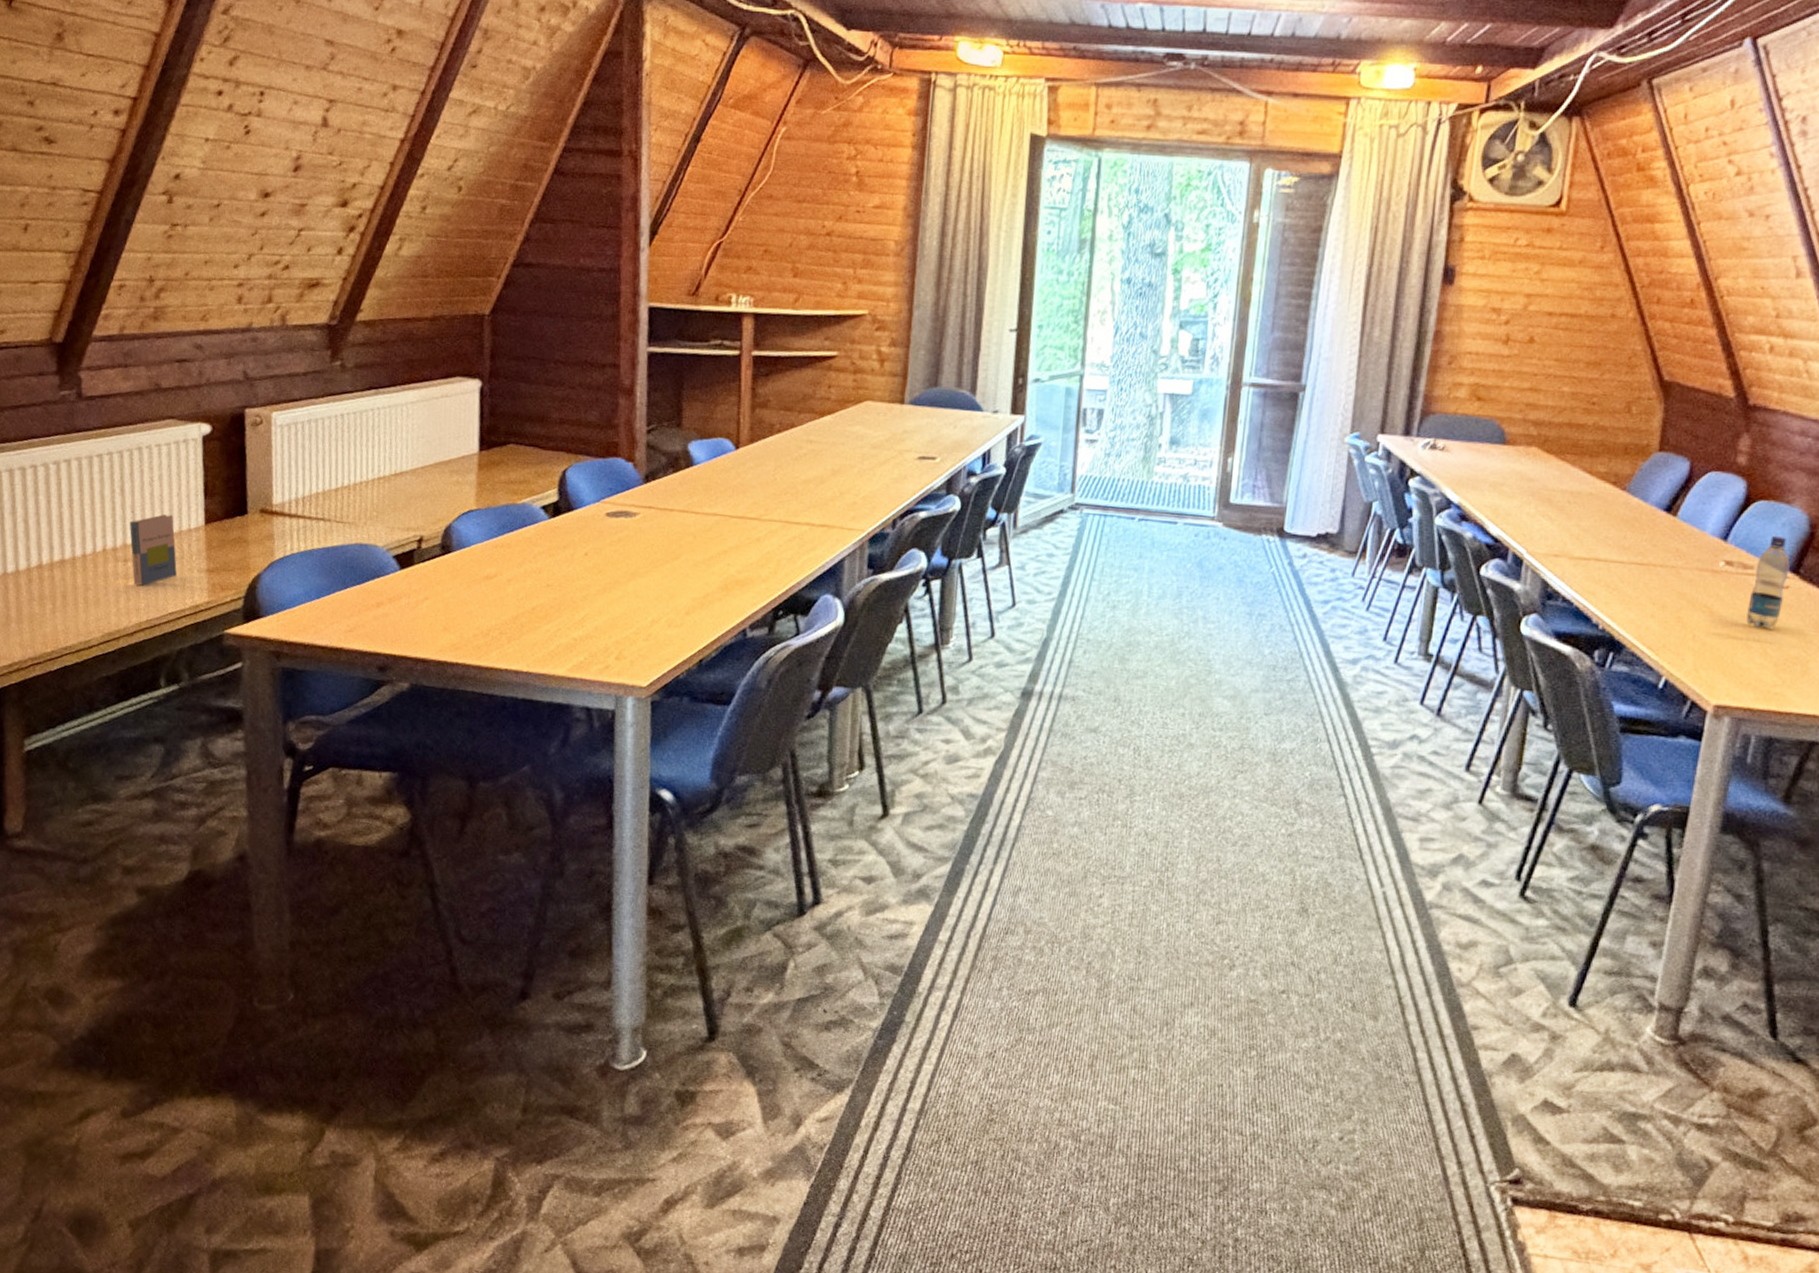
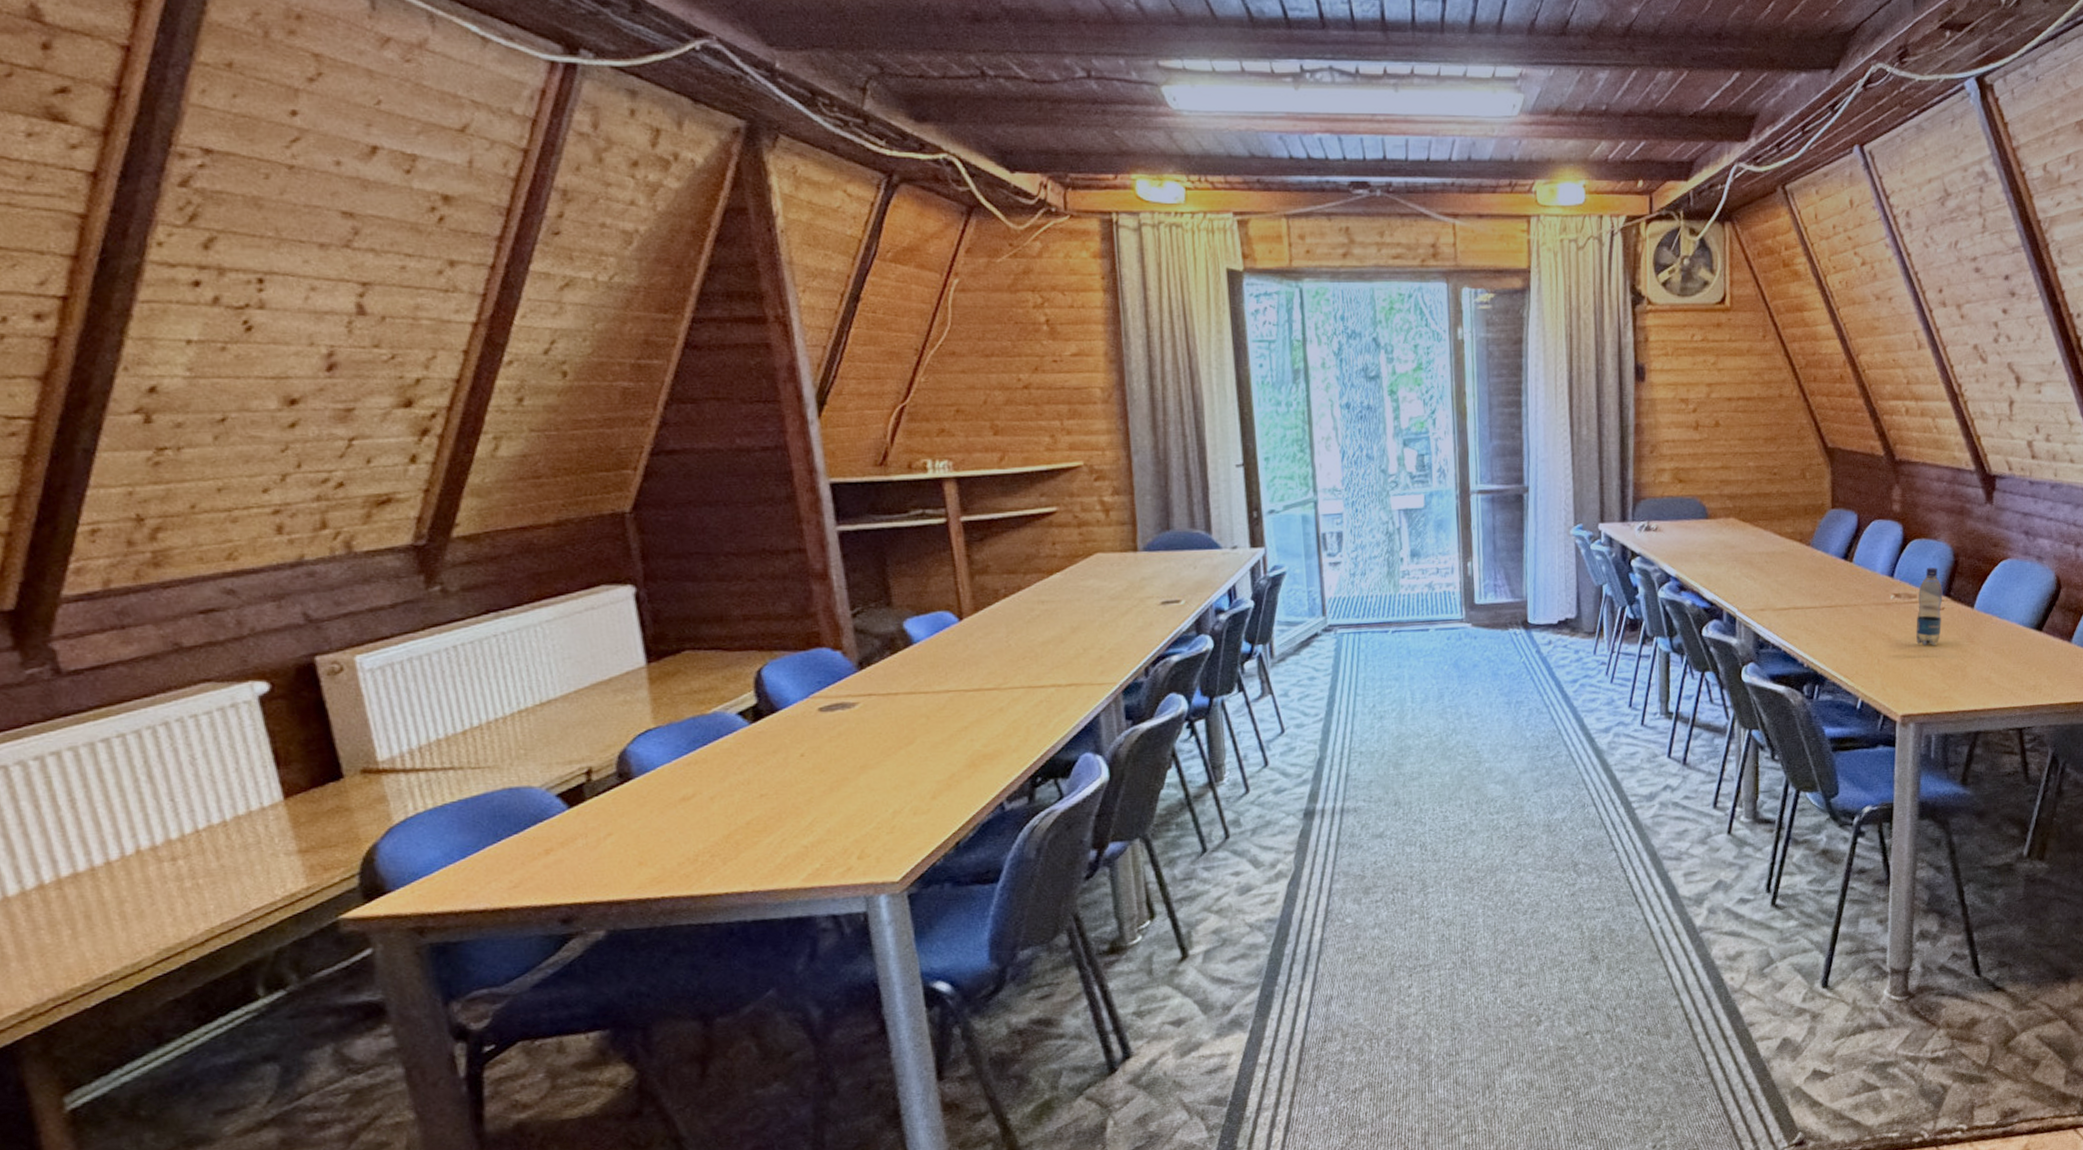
book: present [130,514,177,586] -> none [170,795,255,886]

